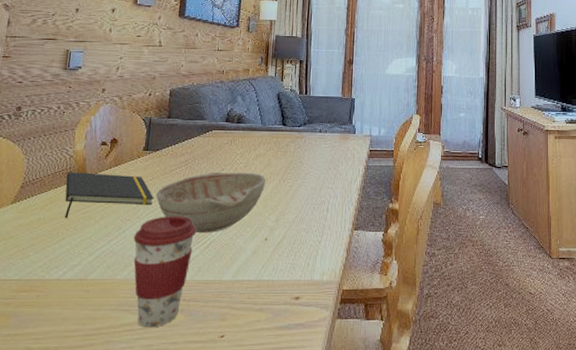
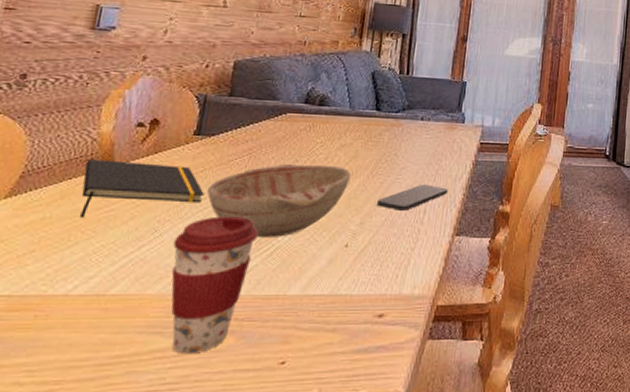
smartphone: none [288,186,346,209] -> present [377,184,449,211]

